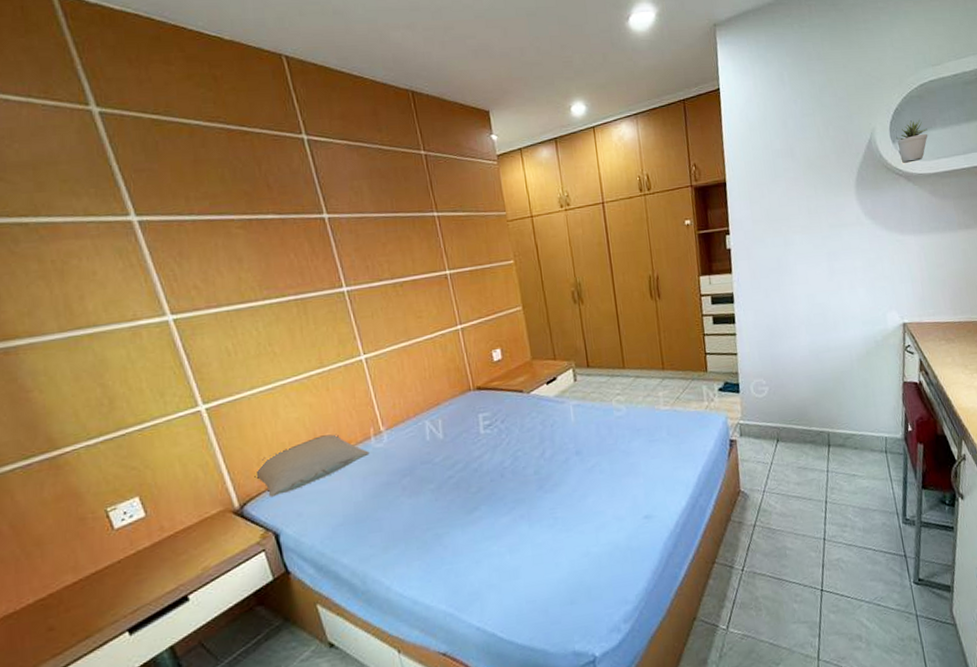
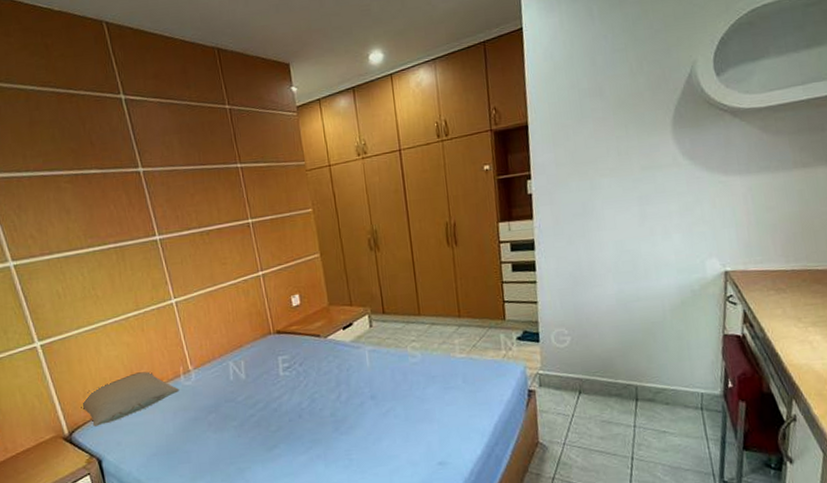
potted plant: present [896,120,928,163] -> none [721,49,760,98]

